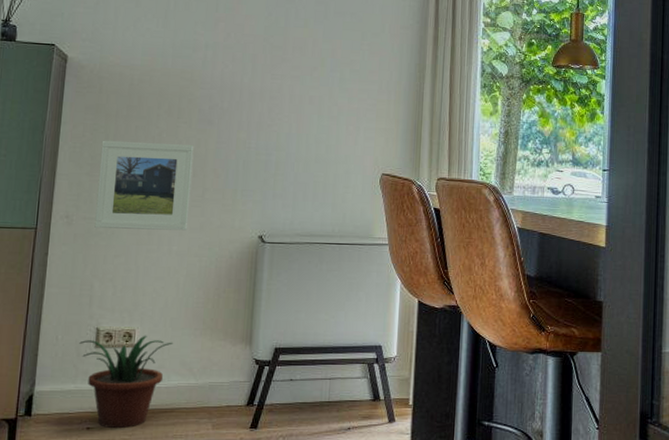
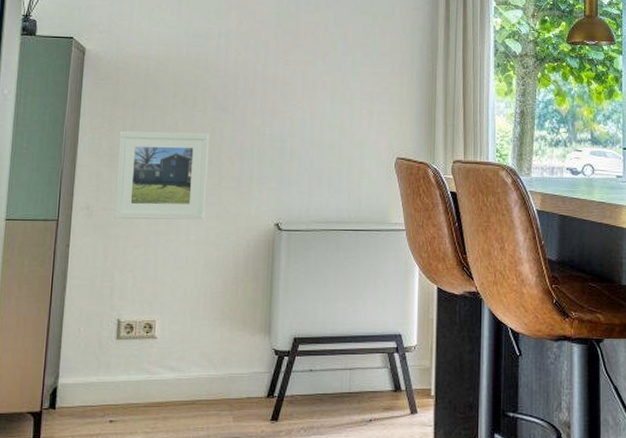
potted plant: present [79,335,173,429] -> none [101,326,193,422]

